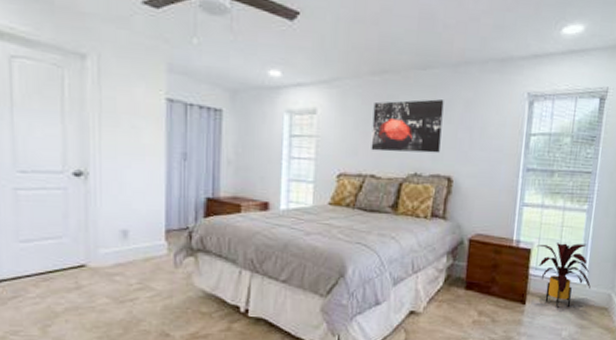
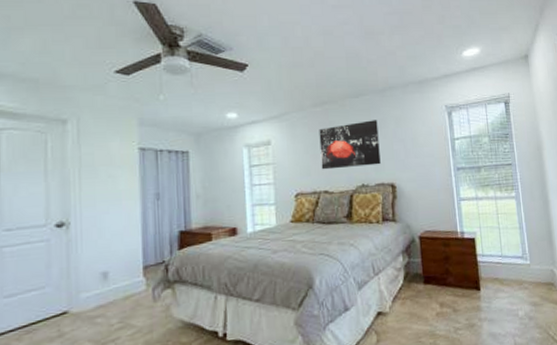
house plant: present [536,243,591,308] -> none [479,227,534,290]

